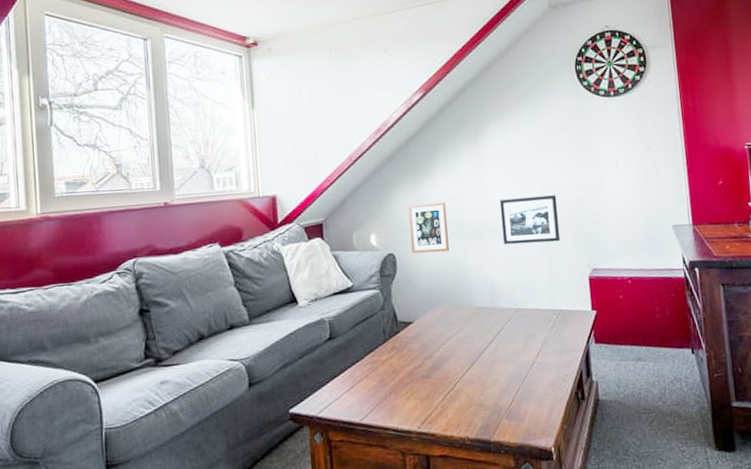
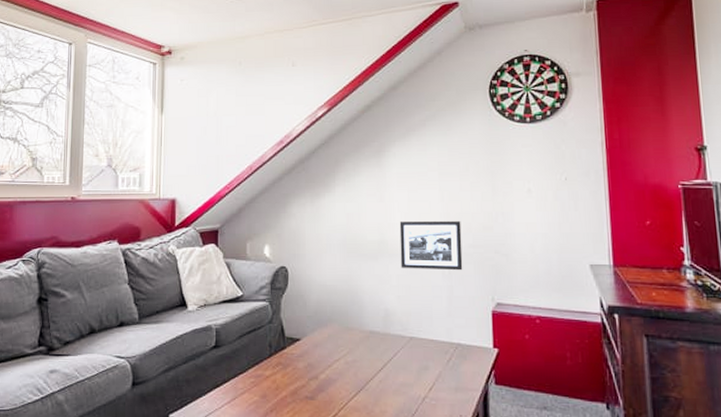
picture frame: present [408,202,449,254] -> none [304,219,343,270]

